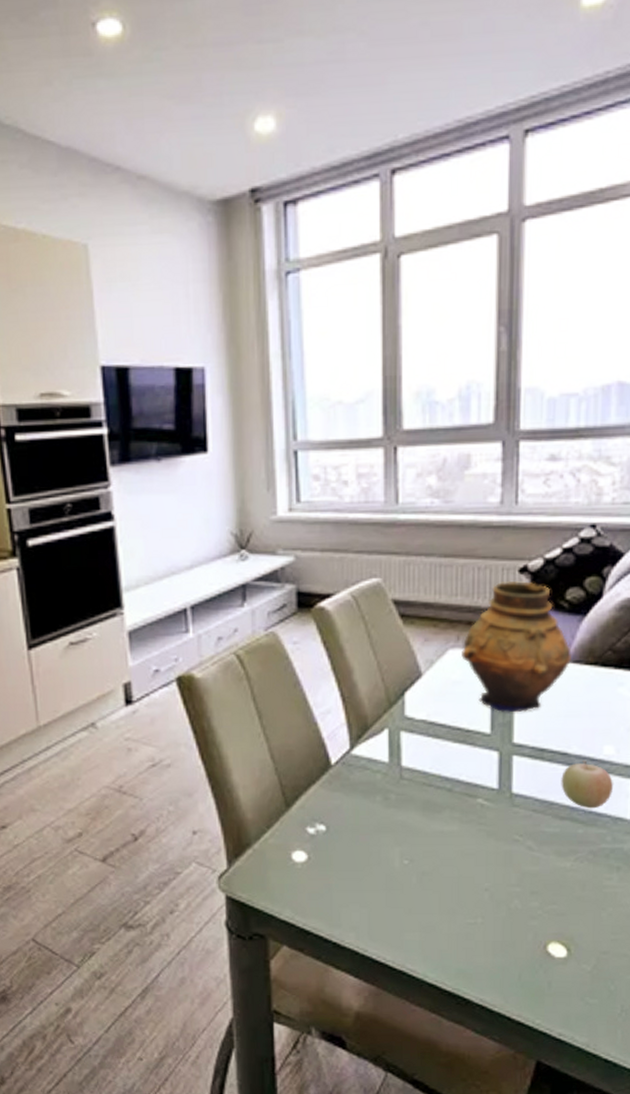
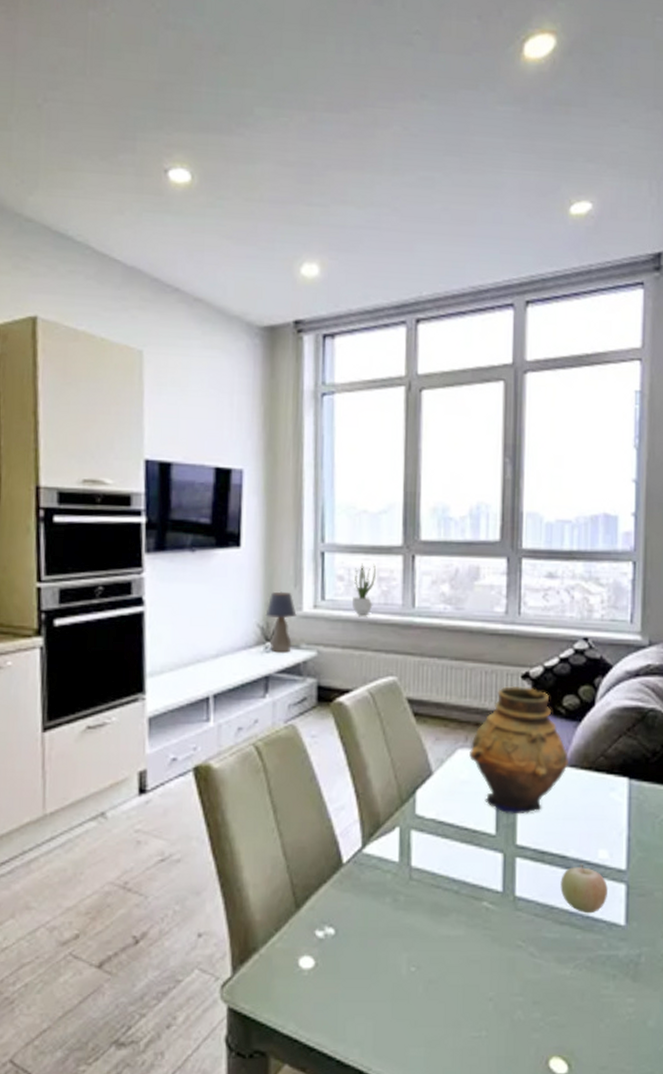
table lamp: none [238,496,271,560] -> present [265,591,297,653]
potted plant: none [330,459,354,515] -> present [352,563,376,615]

